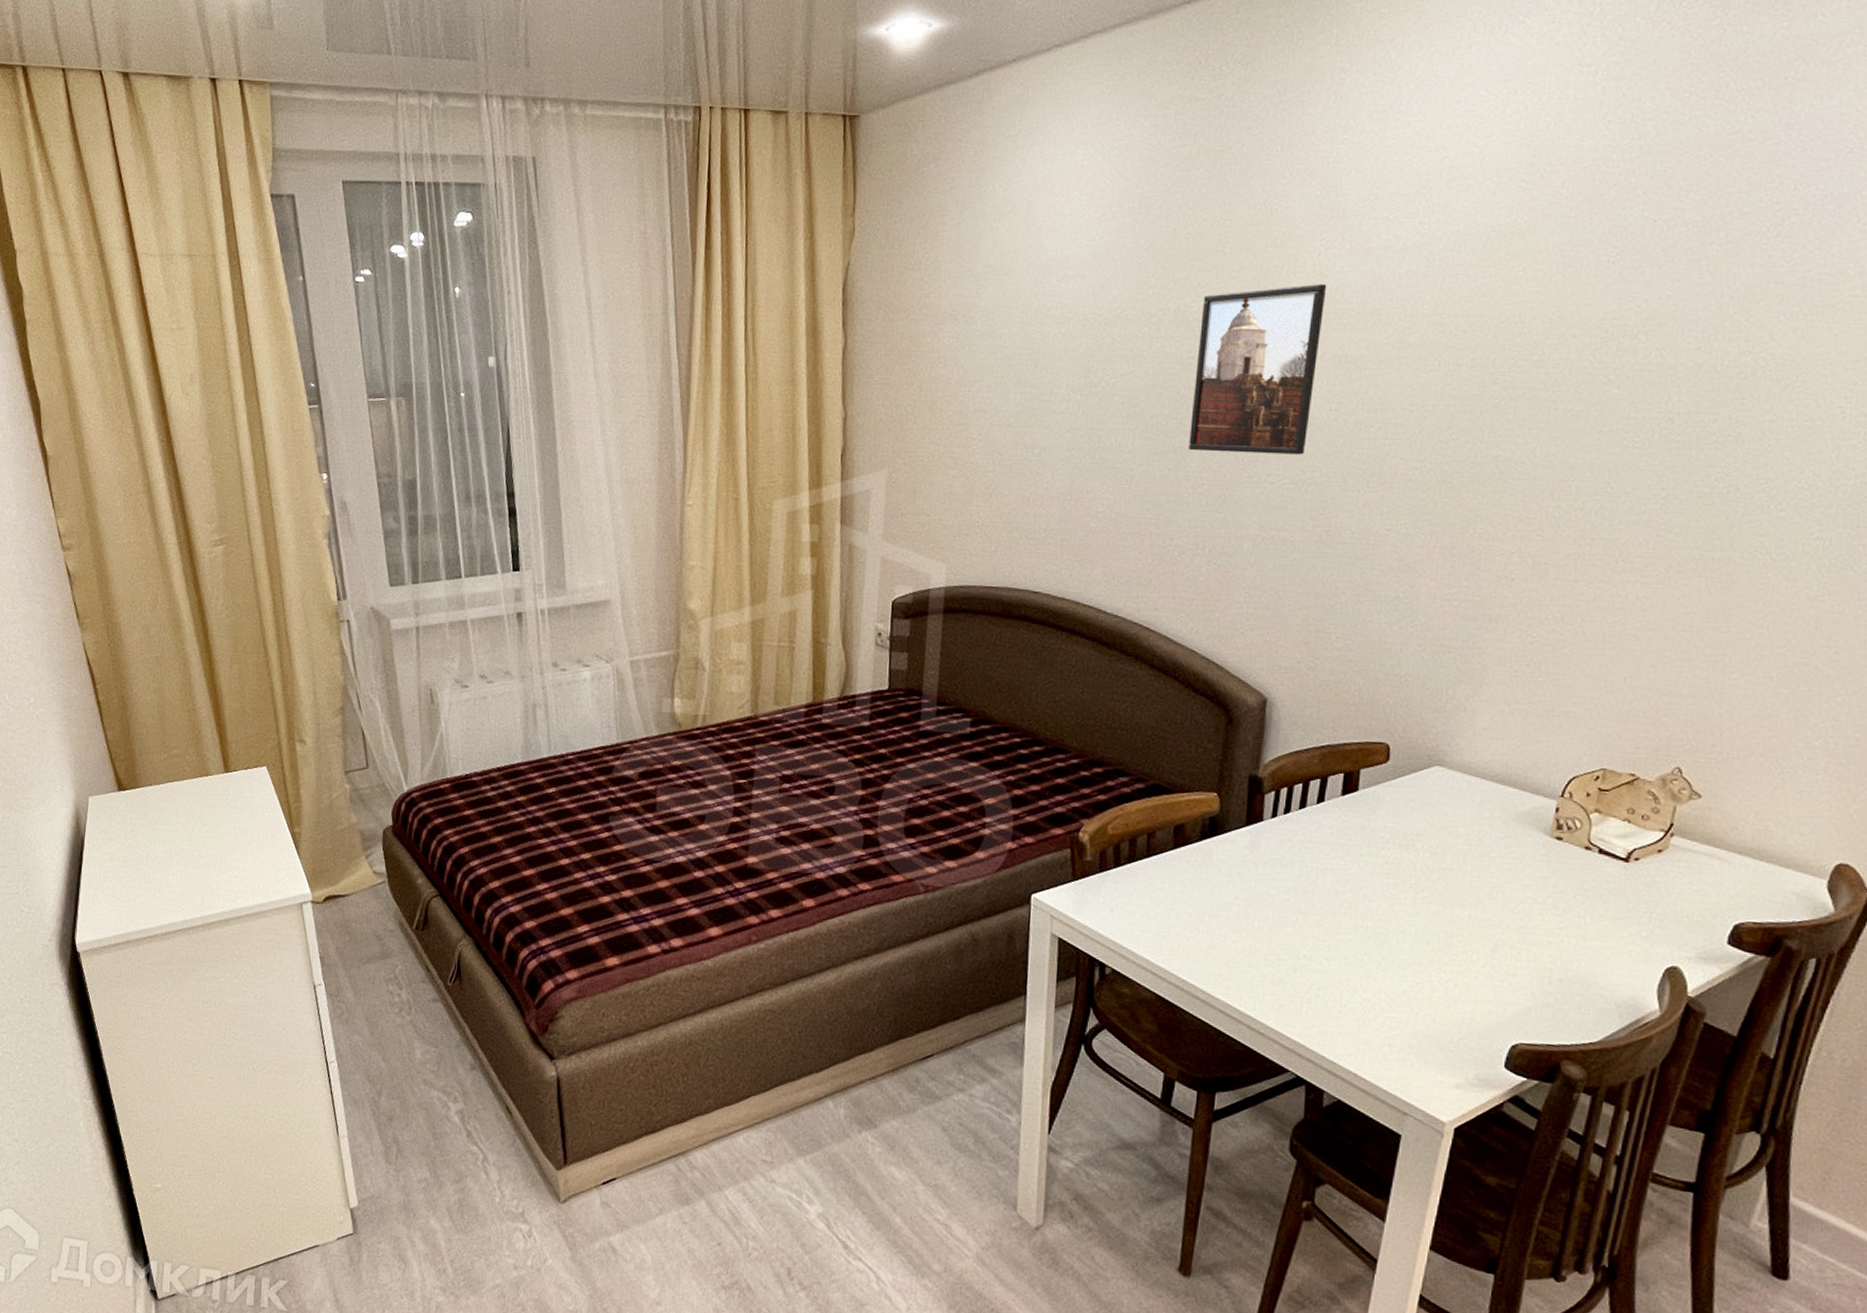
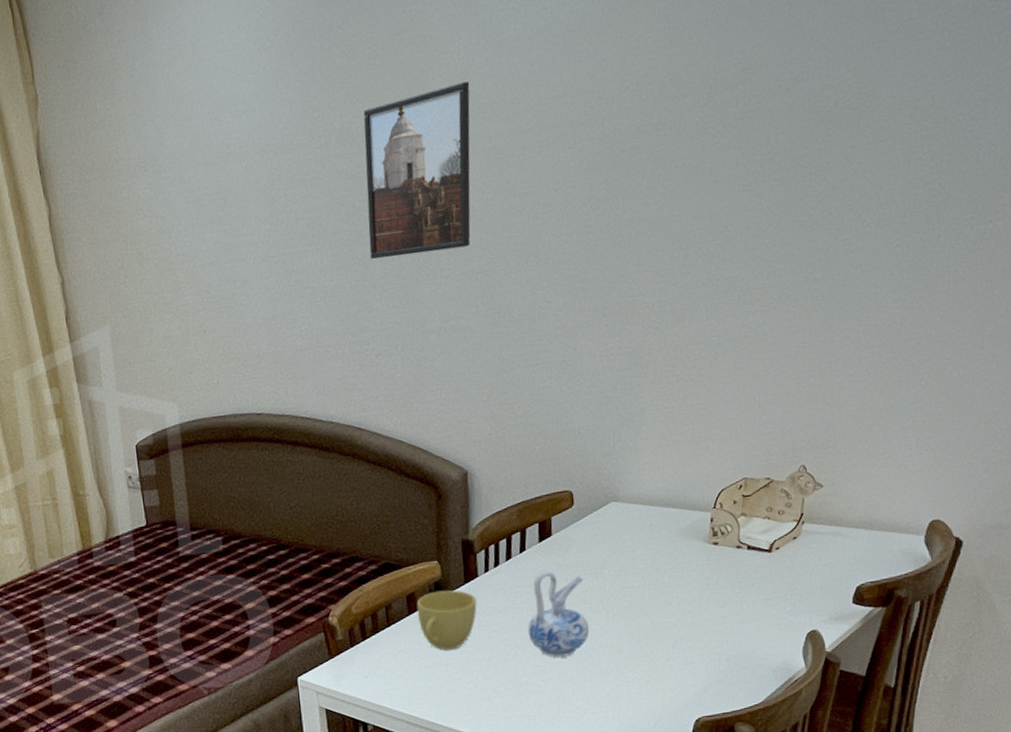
cup: none [1184,827,1258,899] -> present [416,590,477,650]
ceramic pitcher: none [1314,829,1391,935] -> present [528,570,590,657]

